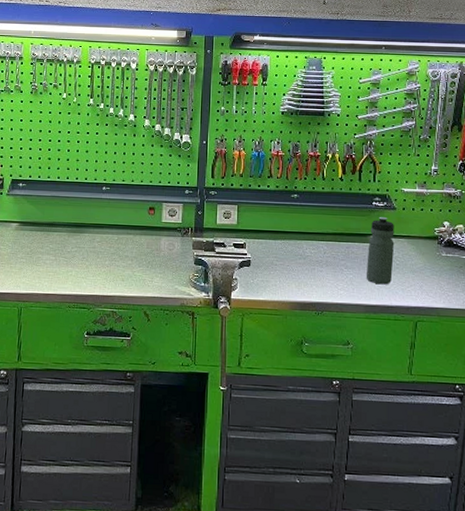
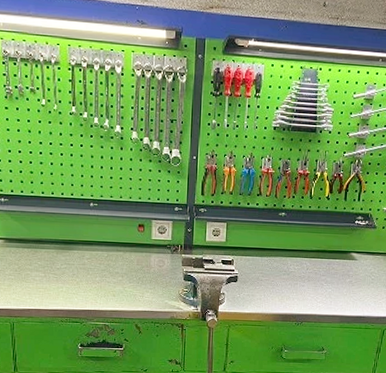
water bottle: present [366,216,395,285] -> none [343,234,373,298]

